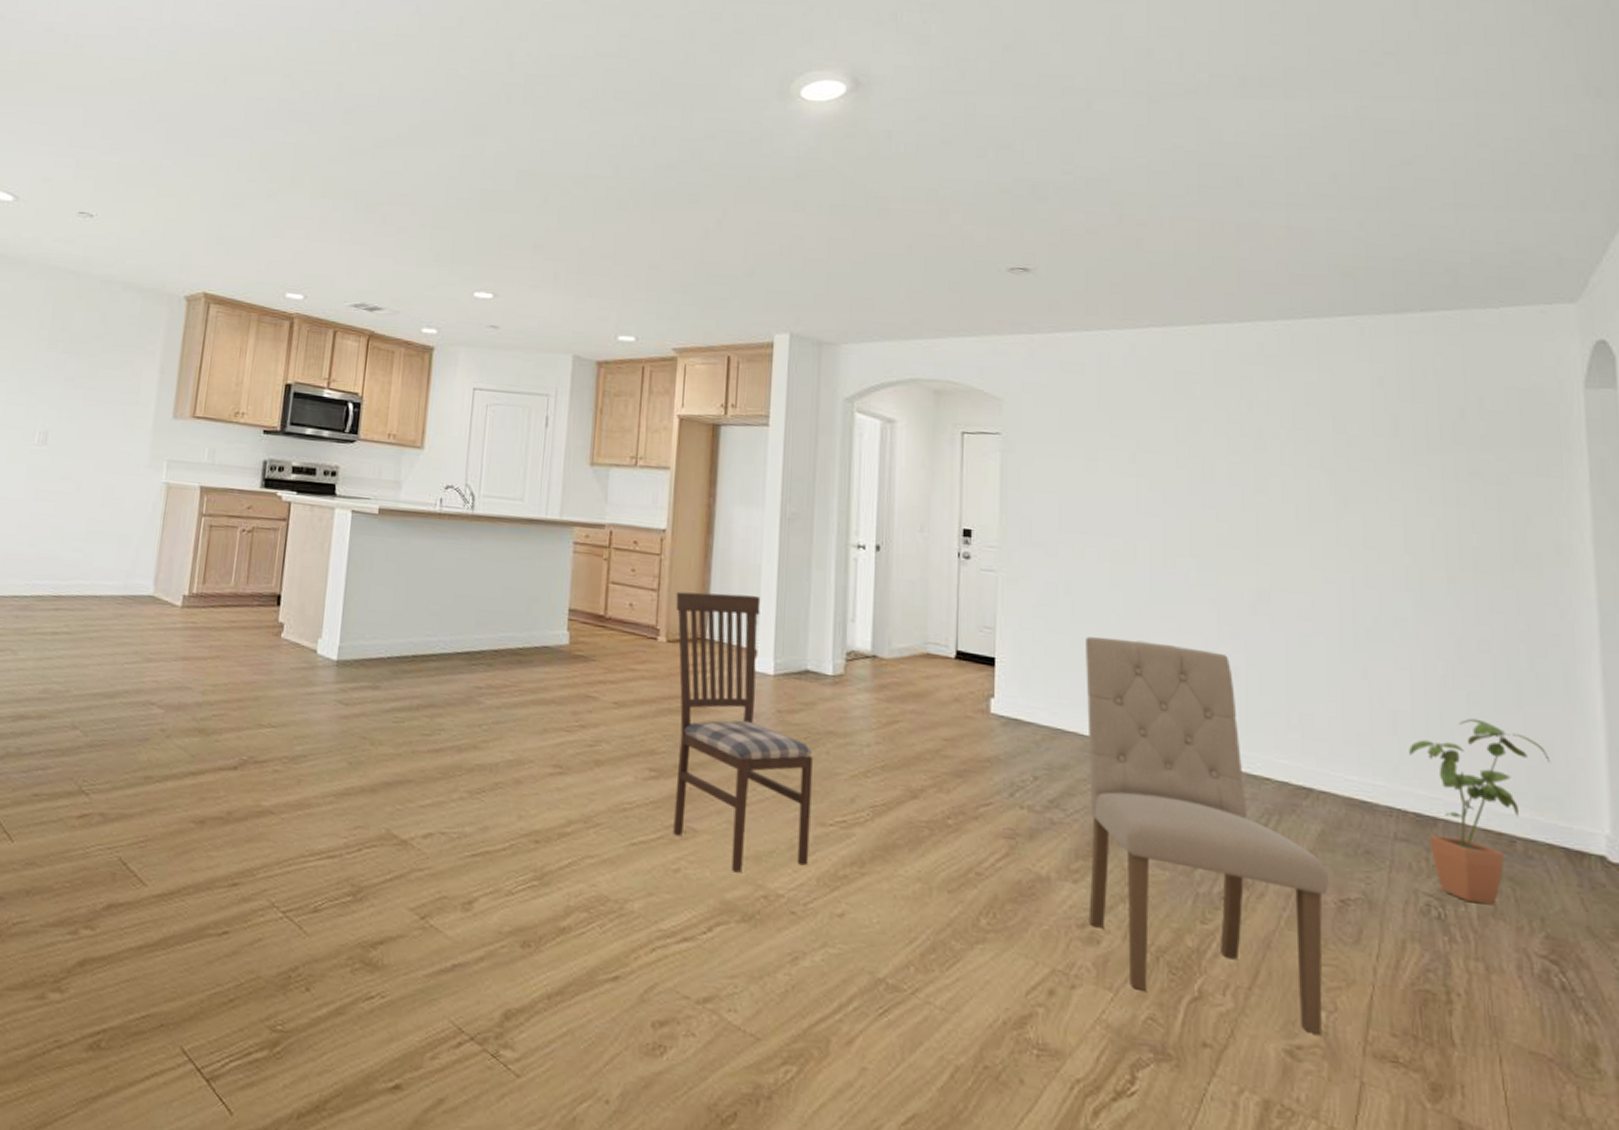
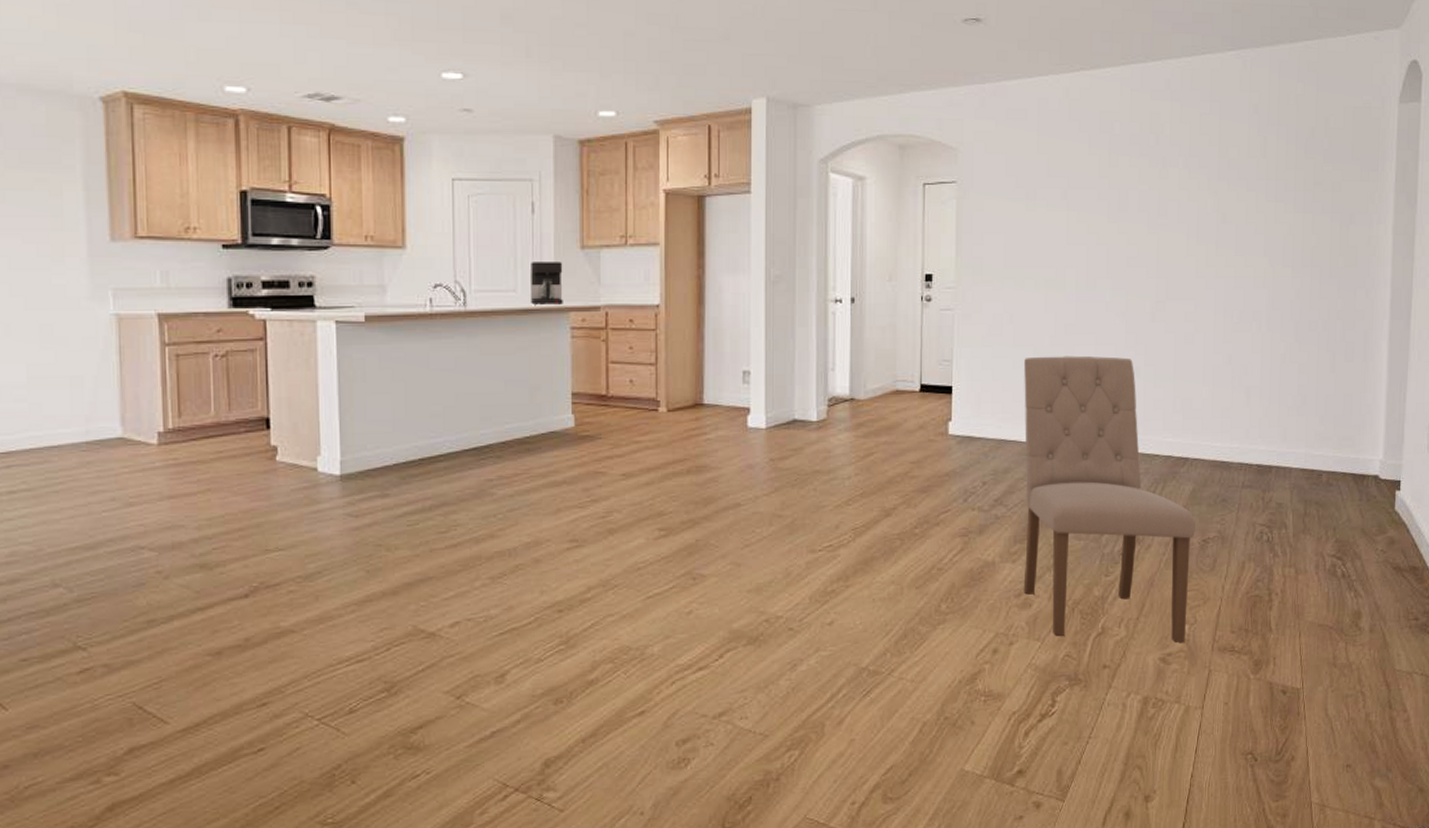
coffee maker: none [535,473,571,519] -> present [530,262,563,306]
dining chair: present [673,591,813,873] -> none [673,357,802,605]
house plant: present [1409,718,1551,906] -> none [1257,384,1350,526]

